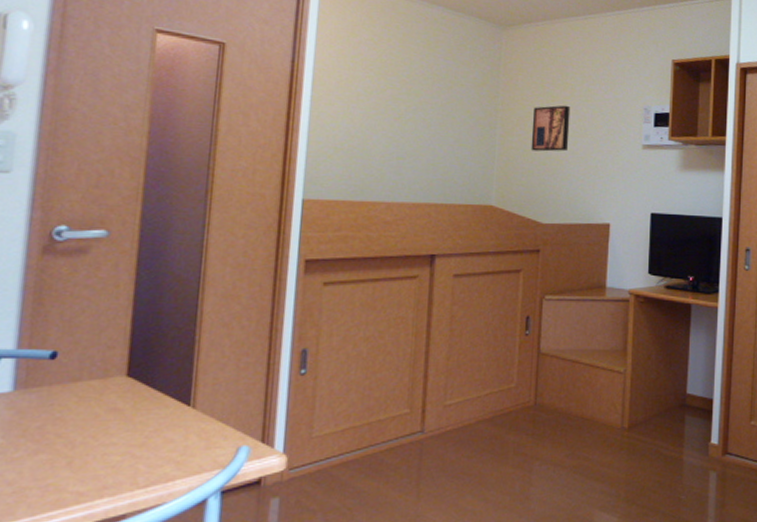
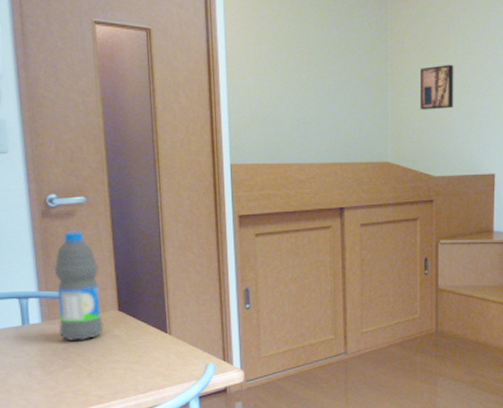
water bottle: none [37,271,111,416] -> present [54,230,104,341]

